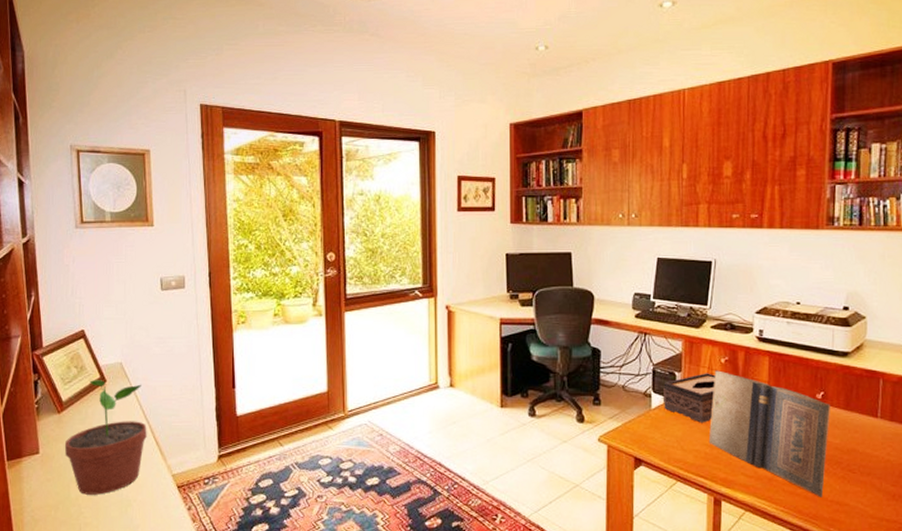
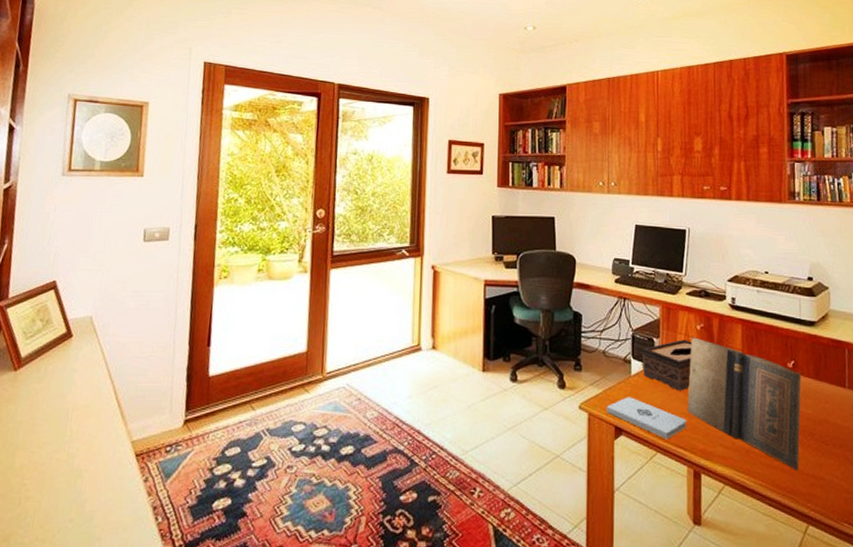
potted plant: present [64,380,147,495] -> none [15,335,110,464]
notepad: none [626,429,709,469] -> present [606,397,687,440]

